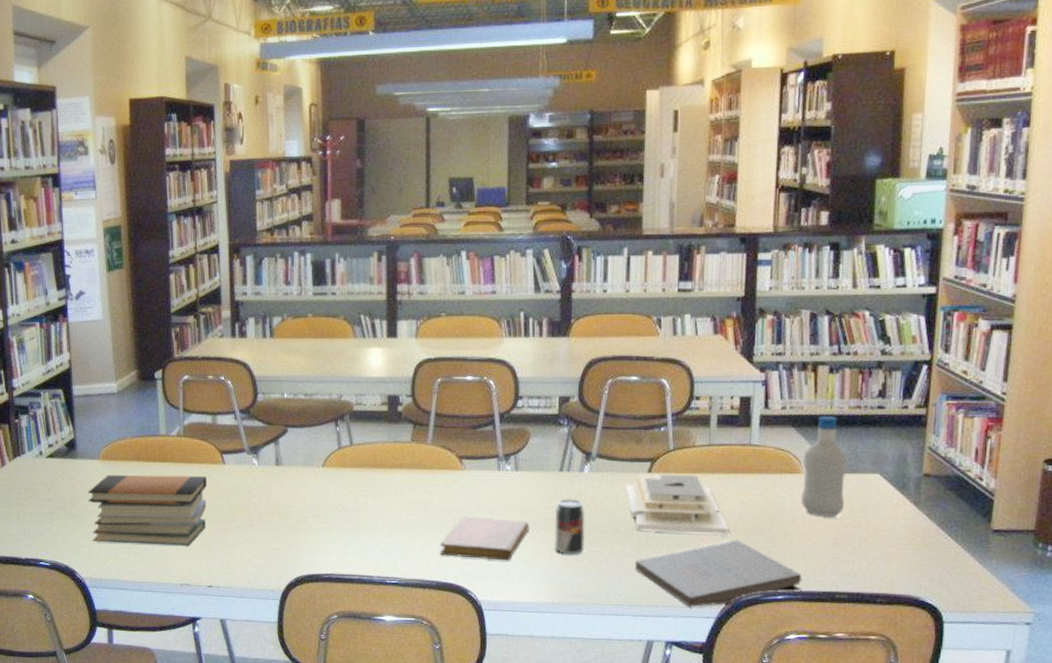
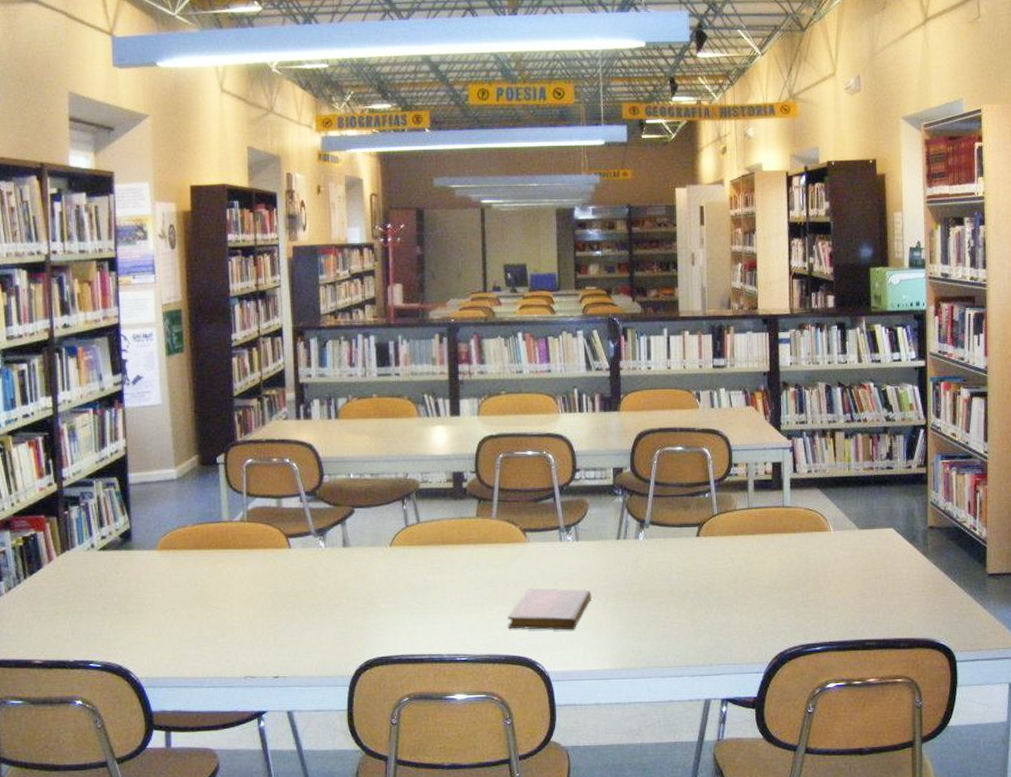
book stack: present [88,475,208,546] -> none [144,562,273,637]
beverage can: present [554,499,585,555] -> none [614,566,643,621]
architectural model: present [625,473,730,535] -> none [677,537,772,593]
pizza box: present [636,540,802,607] -> none [690,597,837,663]
bottle: present [800,416,848,517] -> none [829,478,867,570]

